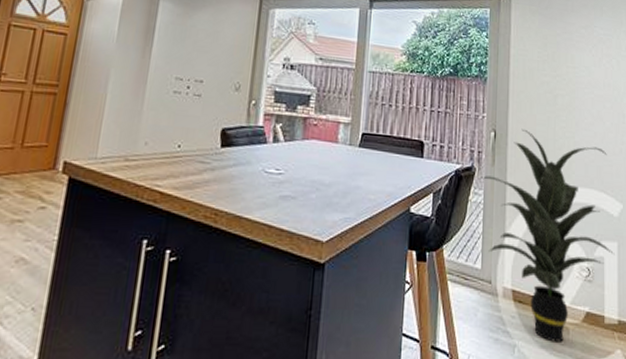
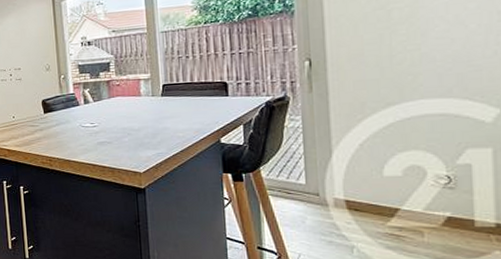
indoor plant: present [480,128,615,342] -> none [296,52,489,244]

